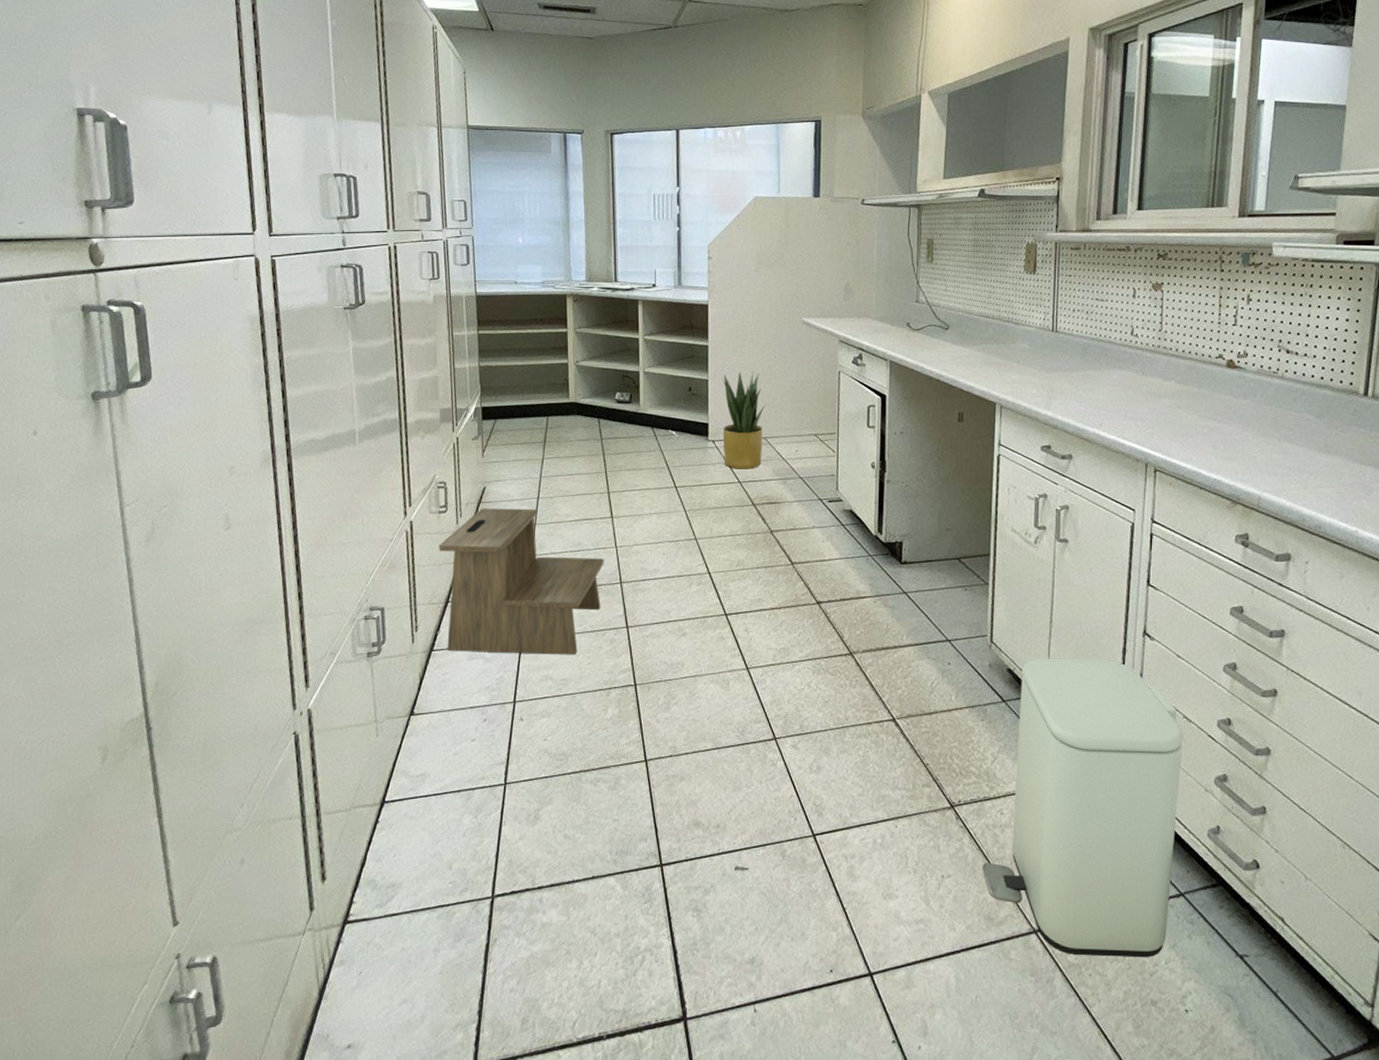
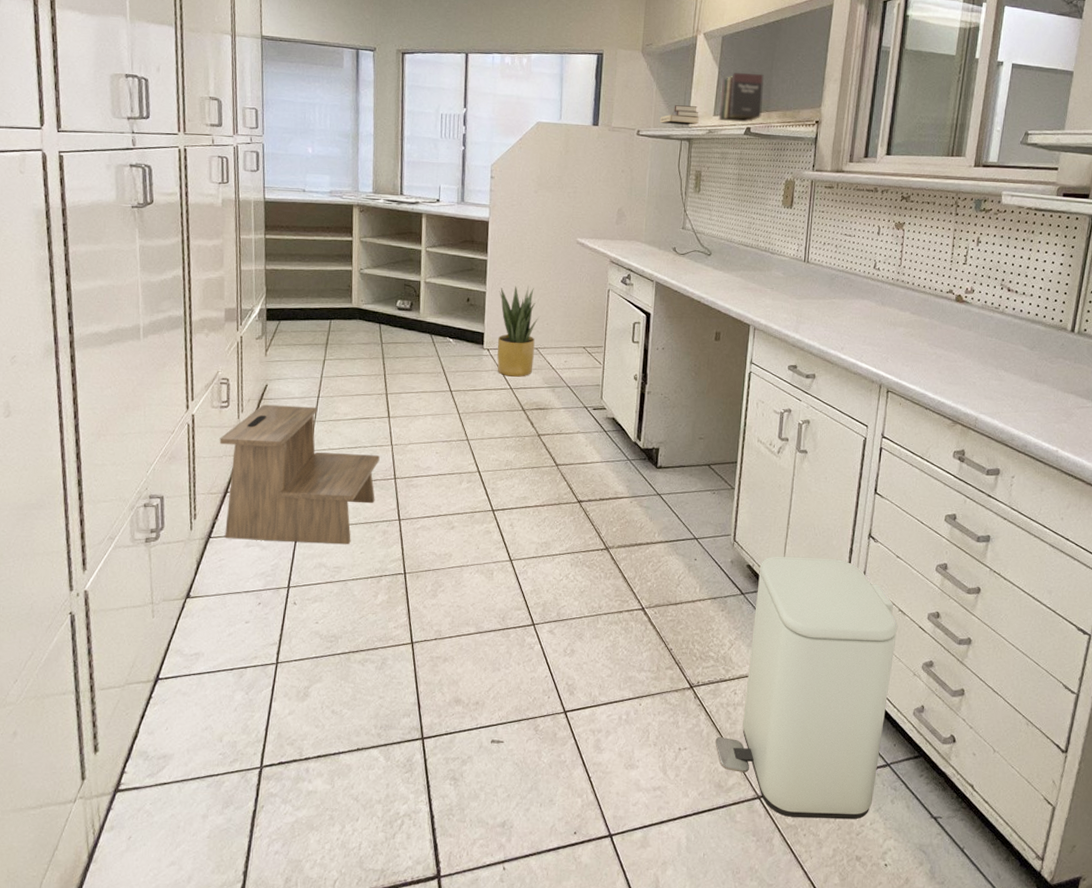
books: none [885,170,928,190] -> present [660,105,699,125]
books: none [948,130,996,184] -> present [718,72,764,123]

